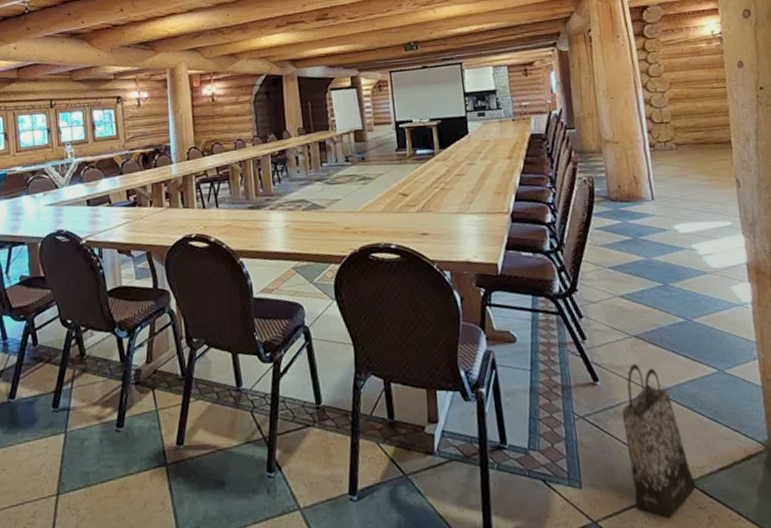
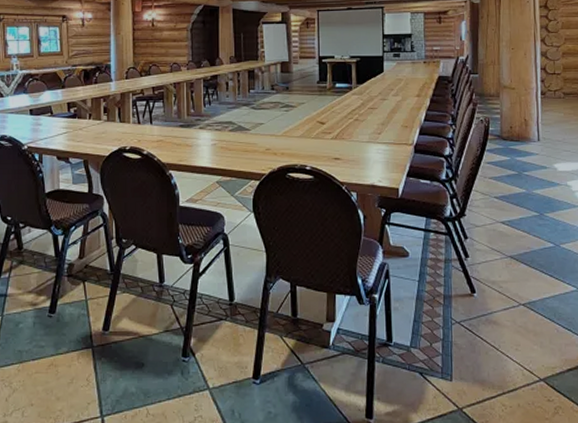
shopping bag: present [621,364,697,520] -> none [492,280,548,409]

